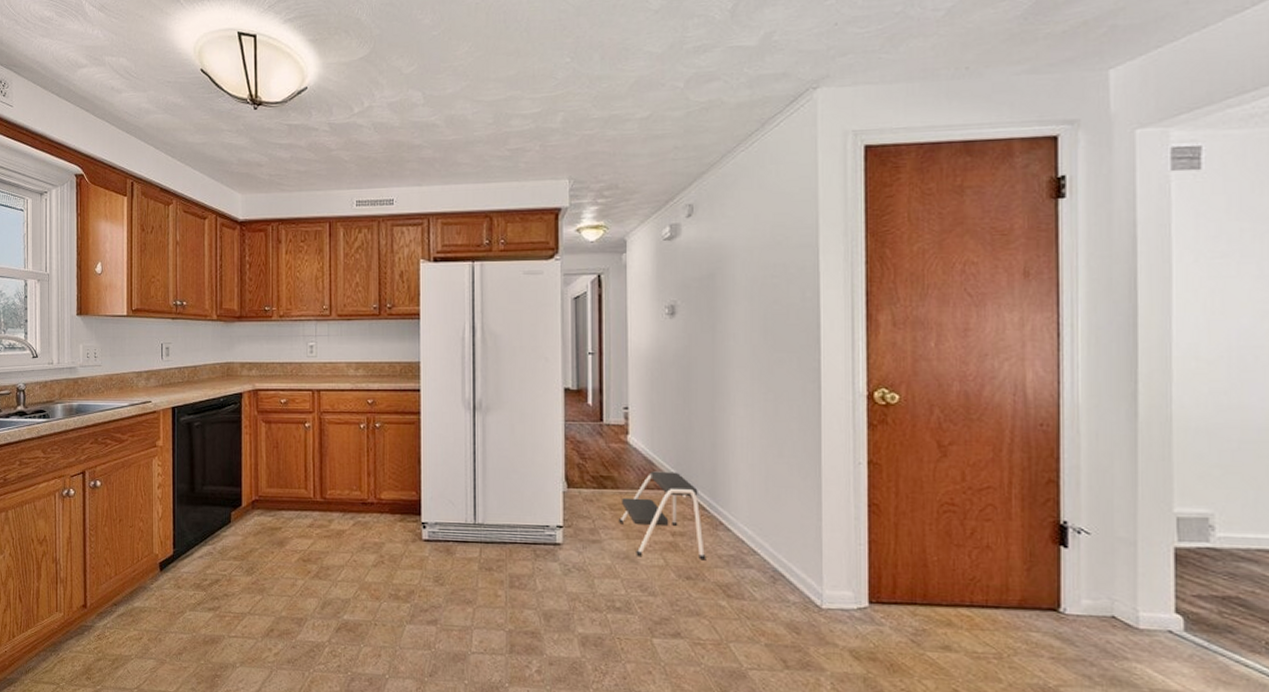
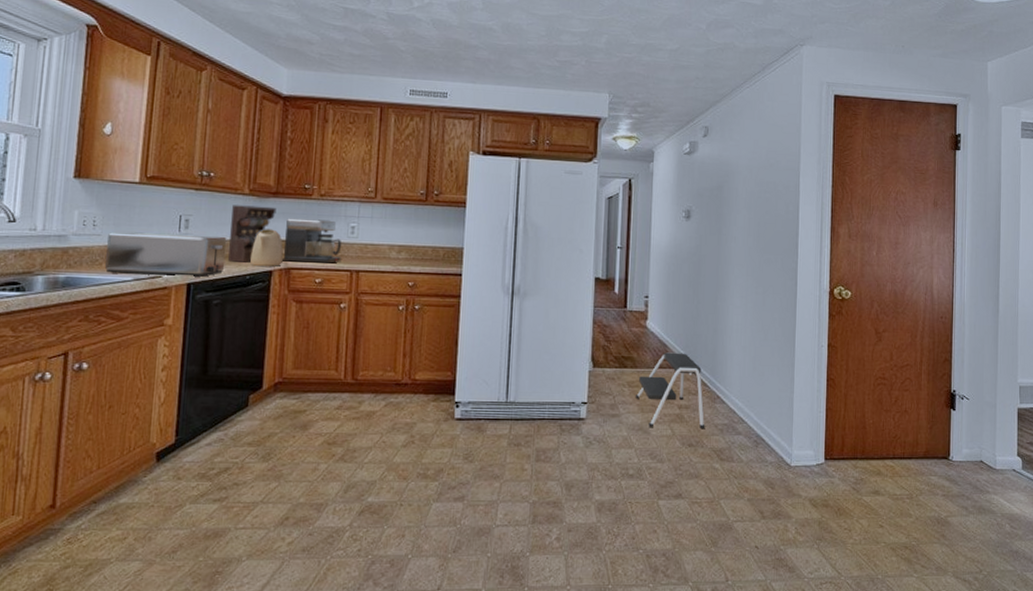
toaster: none [107,361,202,400] -> present [105,232,227,277]
spice rack: none [203,331,242,386] -> present [227,205,277,263]
kettle: none [223,352,250,390] -> present [250,229,283,267]
coffee maker: none [250,340,303,385] -> present [282,218,341,264]

